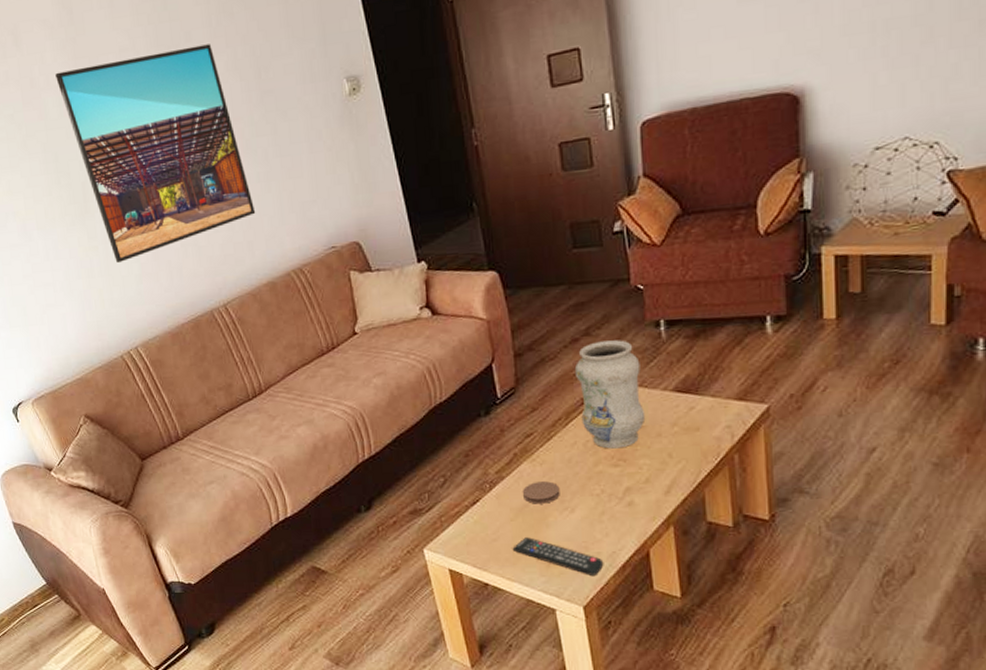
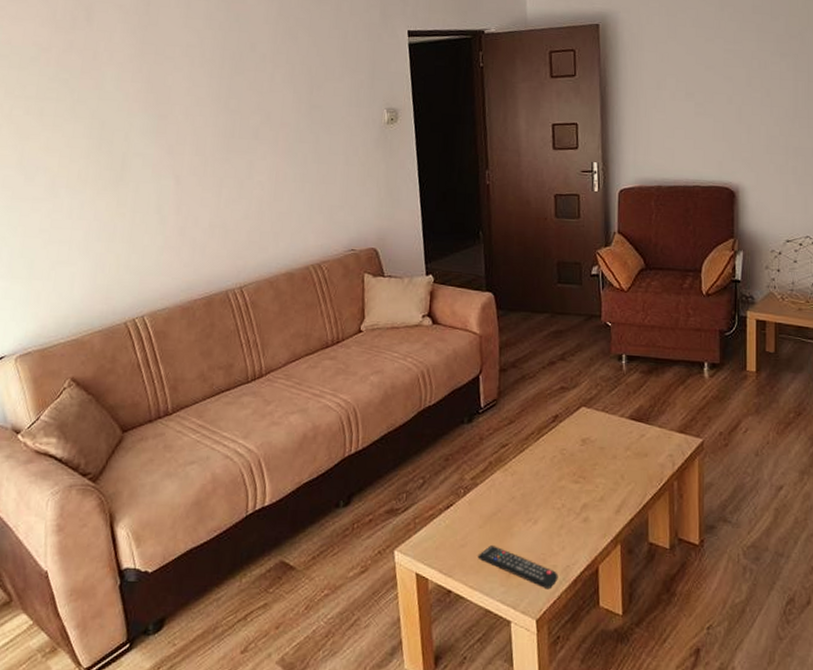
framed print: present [55,44,256,264] -> none [119,51,287,233]
coaster: present [523,481,560,504] -> none [493,491,526,513]
vase: present [574,340,646,449] -> none [549,366,605,466]

